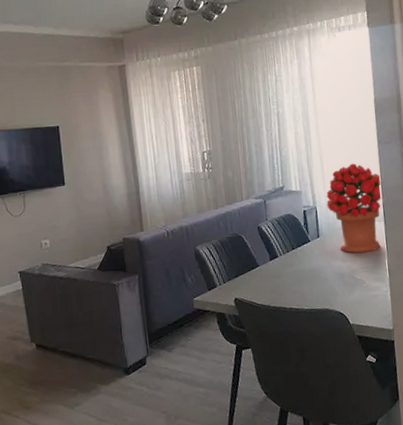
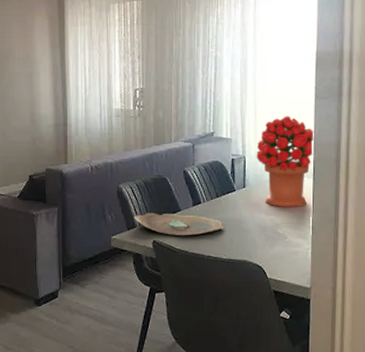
decorative bowl: none [213,269,303,291] -> present [133,213,224,236]

